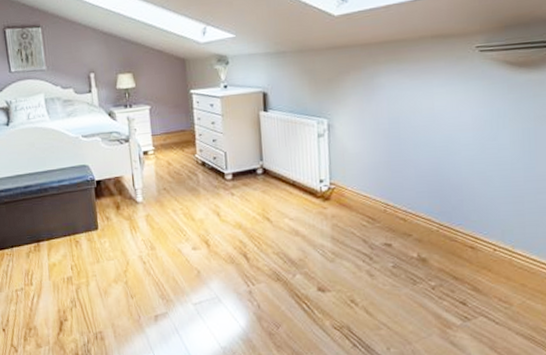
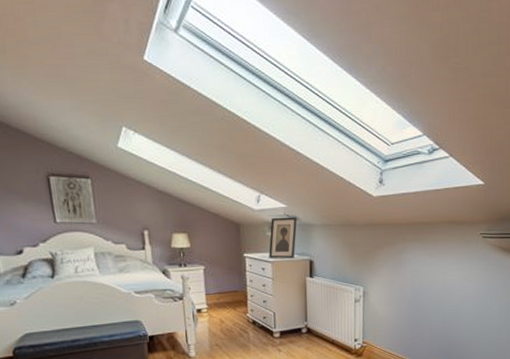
picture frame: none [217,46,248,93] -> present [269,217,298,259]

